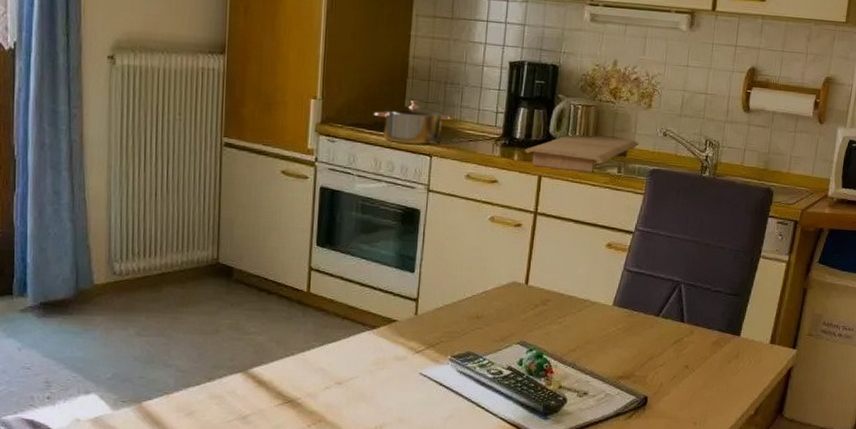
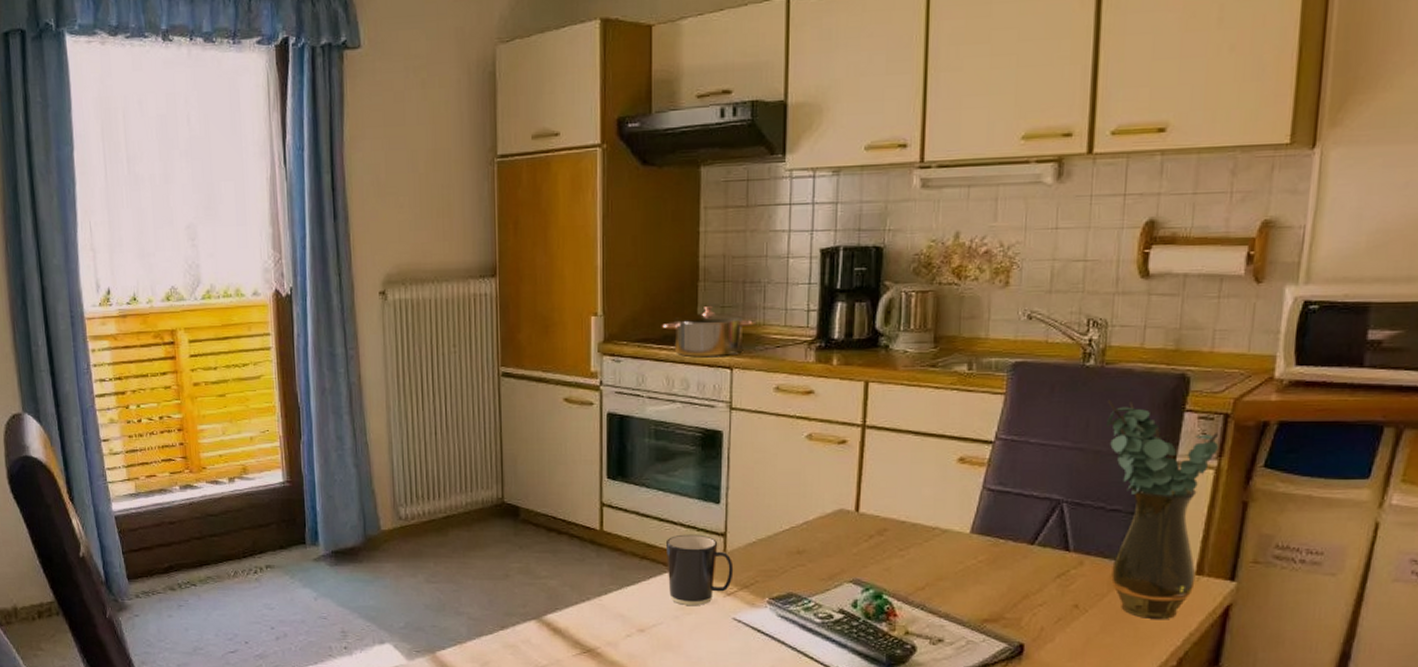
mug: none [365,298,423,362] -> present [665,534,734,606]
cutting board: present [525,133,640,174] -> none [846,325,996,374]
vase: none [712,205,791,377] -> present [1106,401,1220,619]

